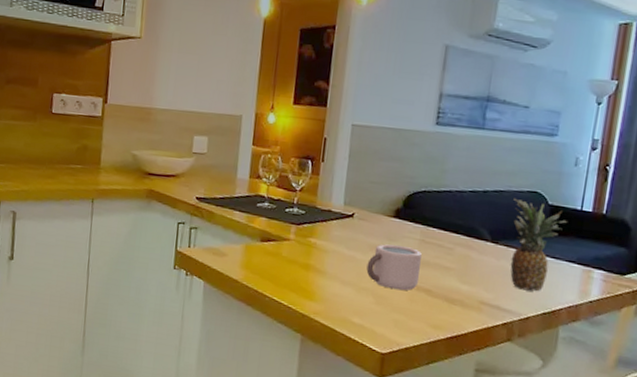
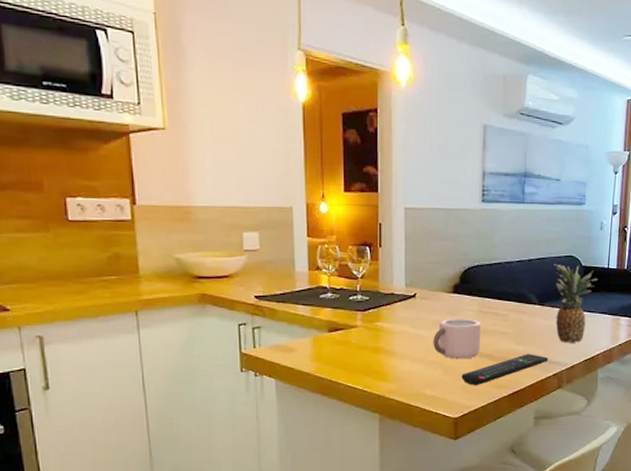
remote control: none [394,295,498,322] -> present [461,354,549,386]

